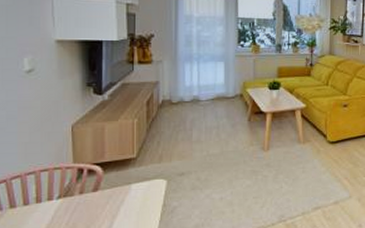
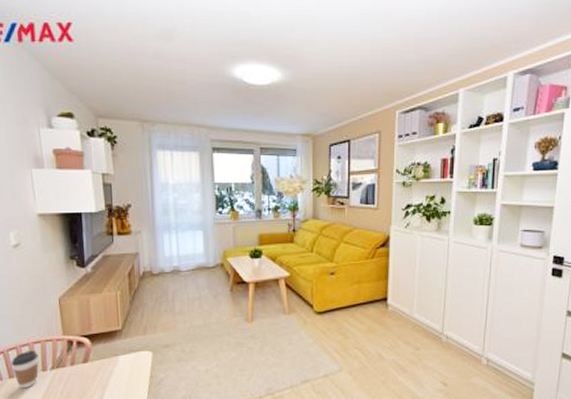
coffee cup: none [13,179,45,219] -> present [11,351,39,389]

